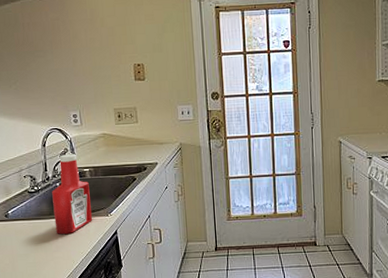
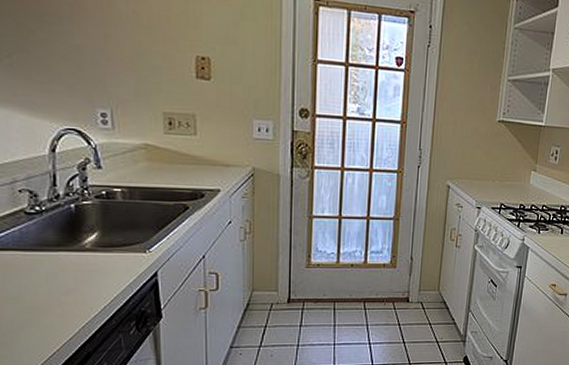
ketchup bottle: present [52,154,92,235] -> none [63,166,122,274]

